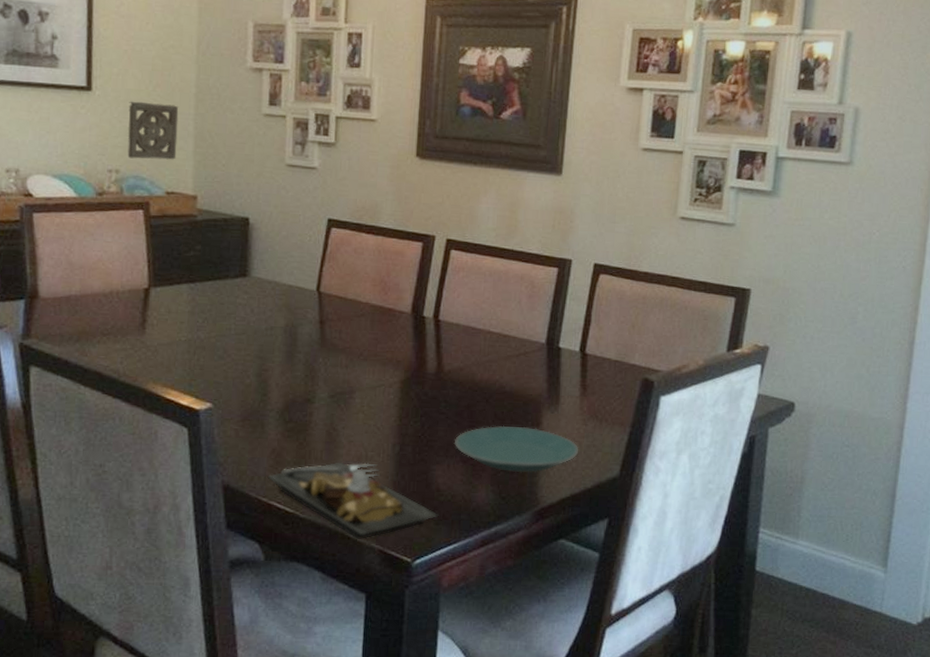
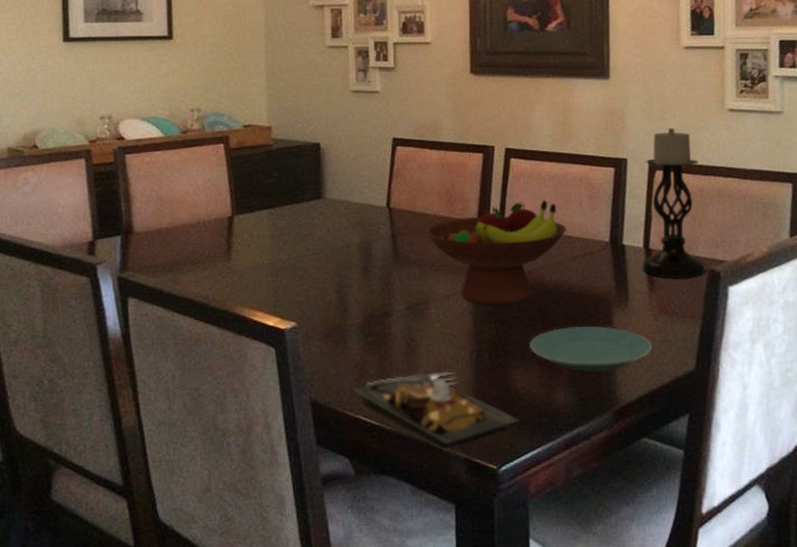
wall ornament: present [127,101,179,160] -> none [206,45,251,97]
fruit bowl: none [354,296,503,399] -> present [424,200,567,305]
candle holder: none [576,231,644,385] -> present [642,127,706,278]

